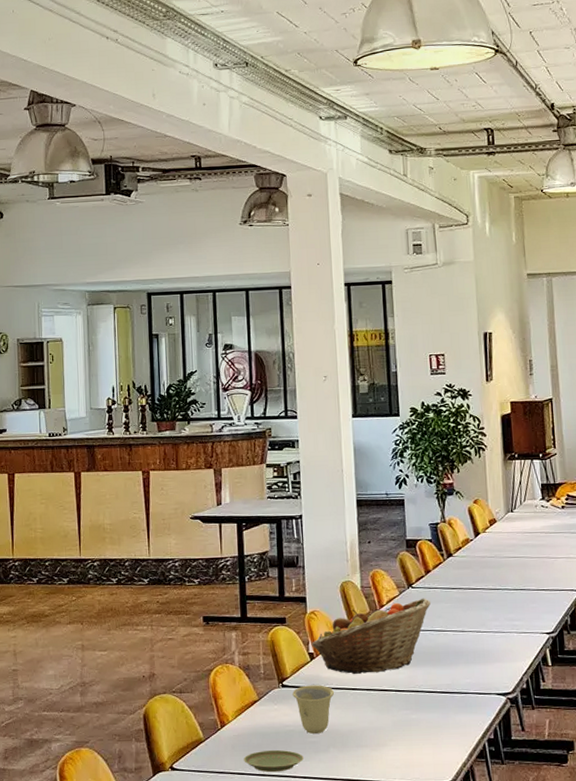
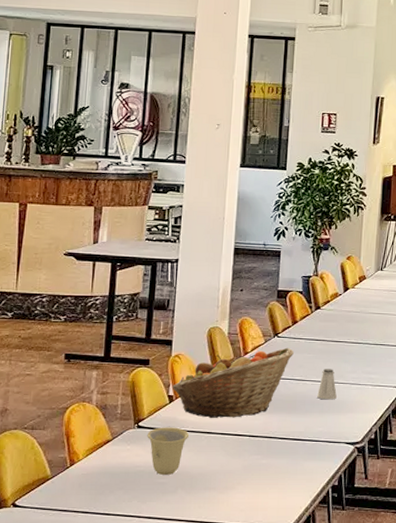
plate: present [244,749,304,773] -> none [89,489,150,512]
saltshaker: none [460,617,481,650] -> present [317,369,337,400]

